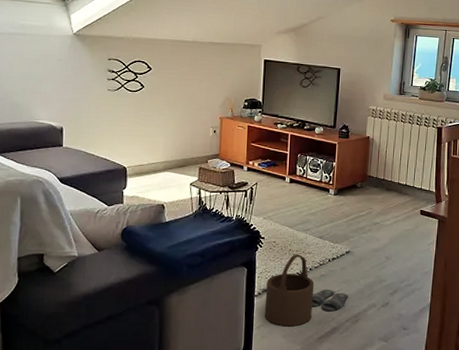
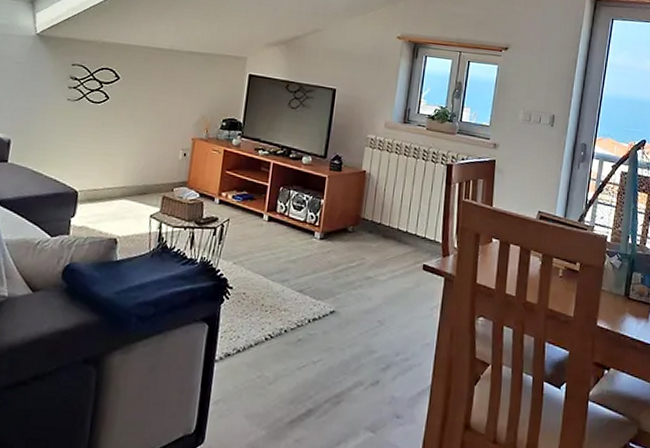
wooden bucket: present [264,254,315,327] -> none [224,310,289,405]
slippers: present [311,289,348,312] -> none [283,357,329,388]

